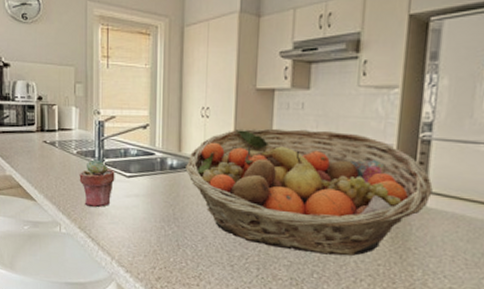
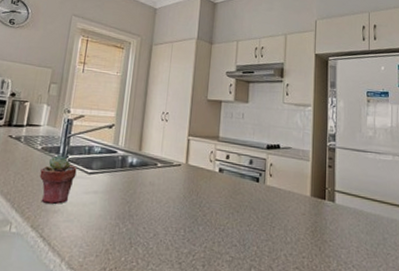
fruit basket: present [185,128,433,256] -> none [144,132,339,250]

